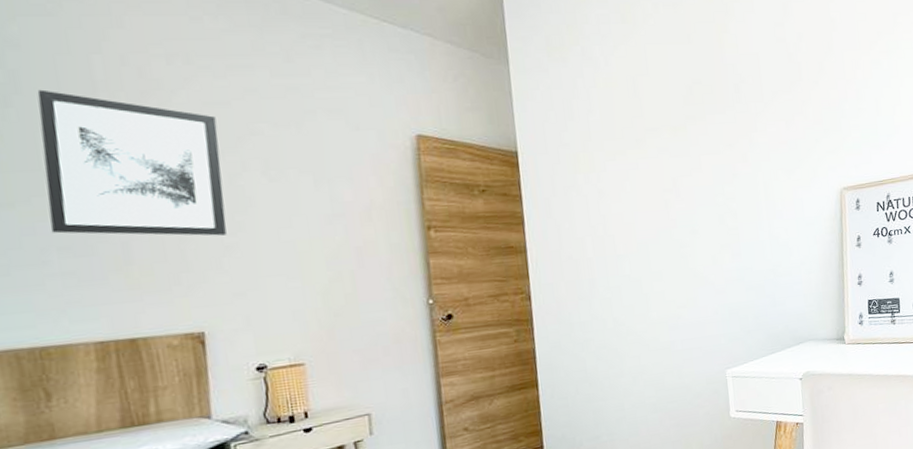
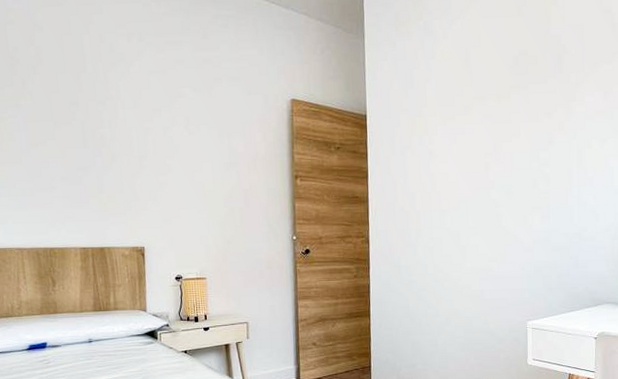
wall art: present [37,89,227,236] -> none [52,61,161,175]

